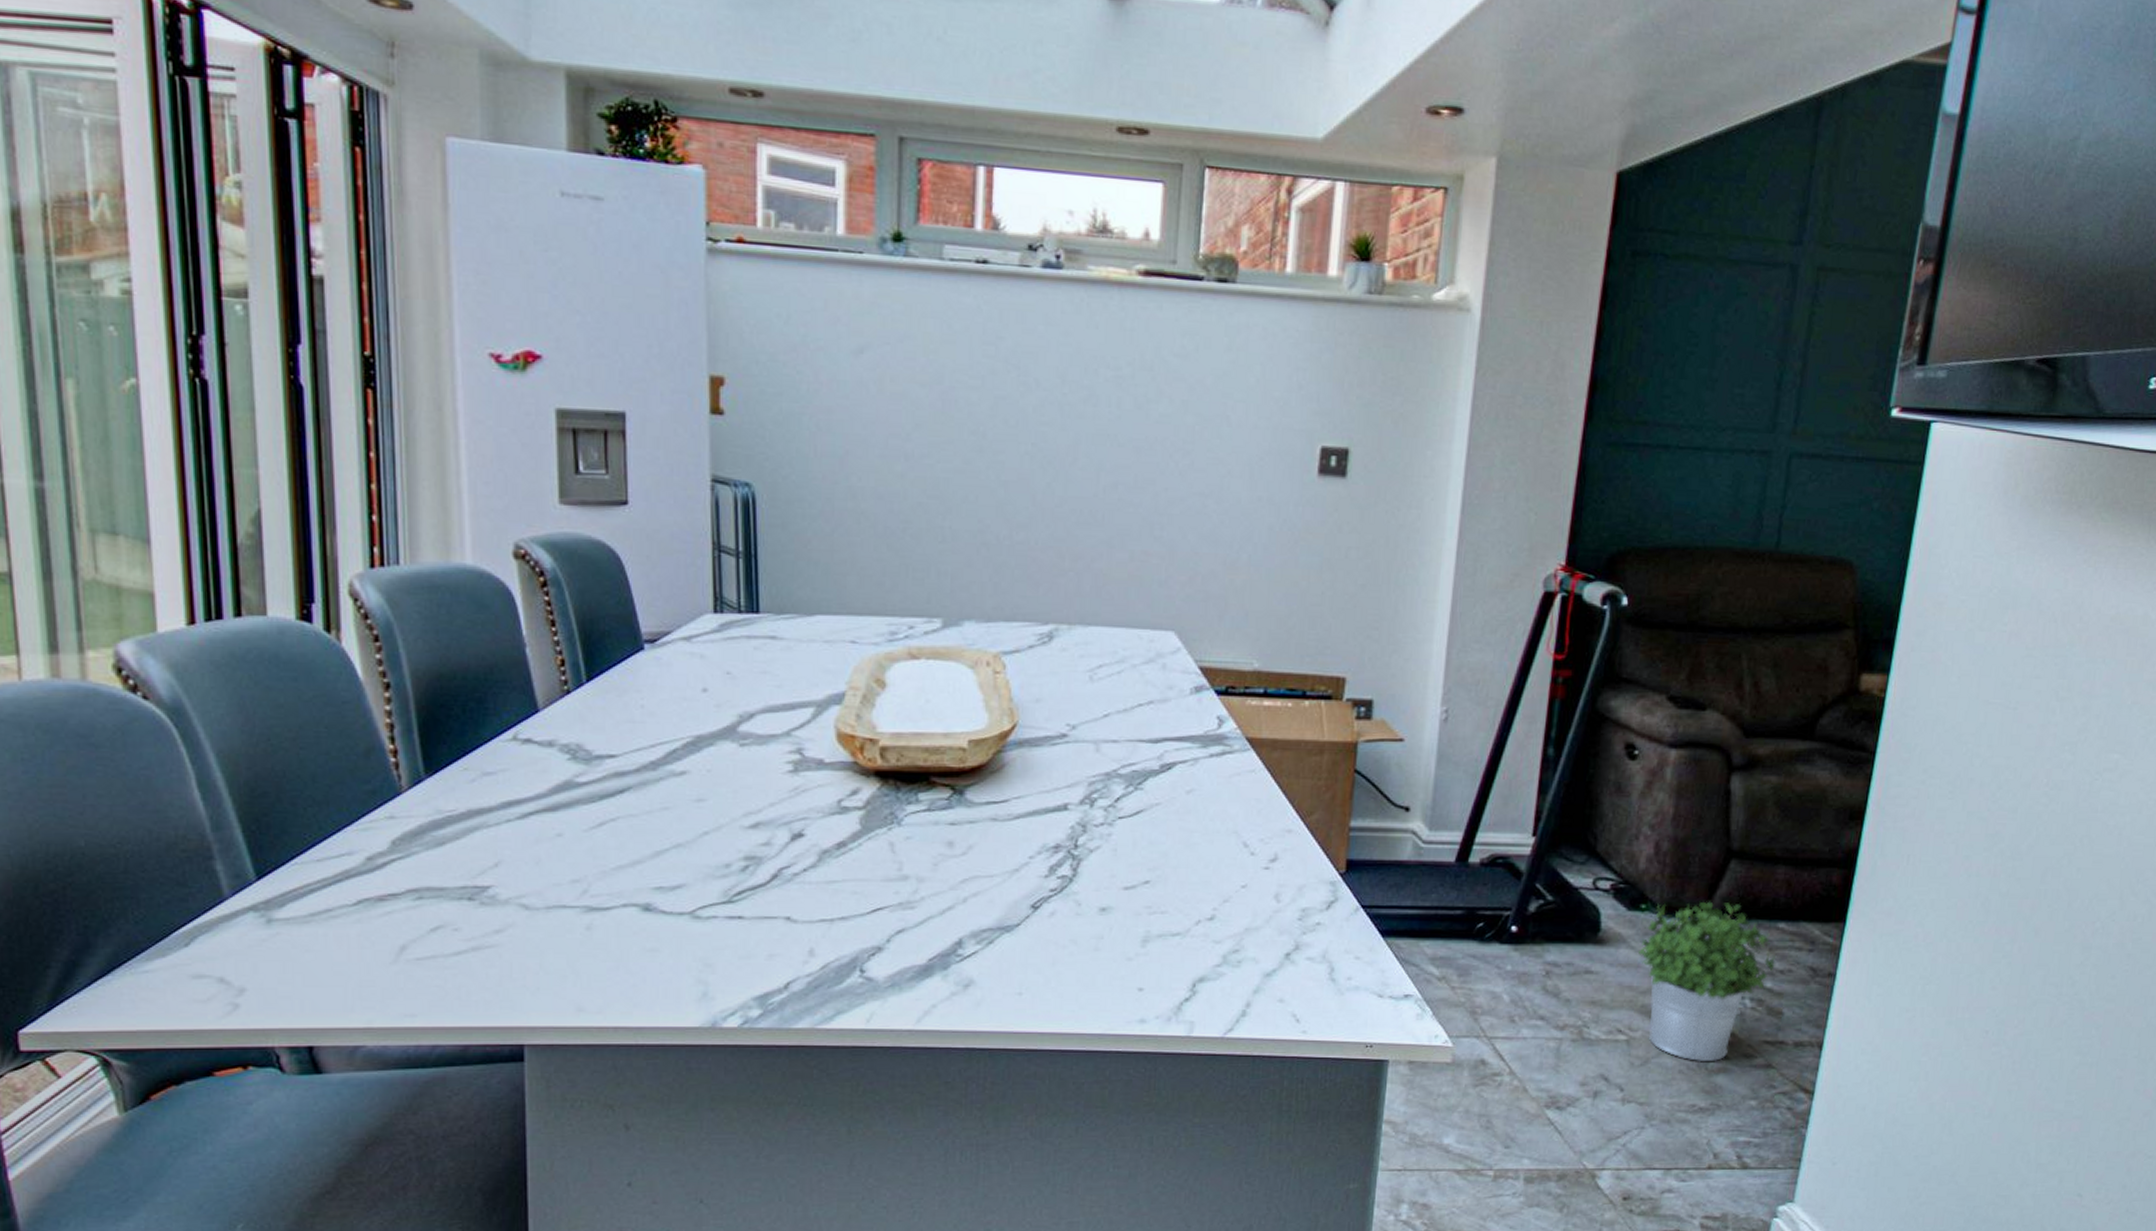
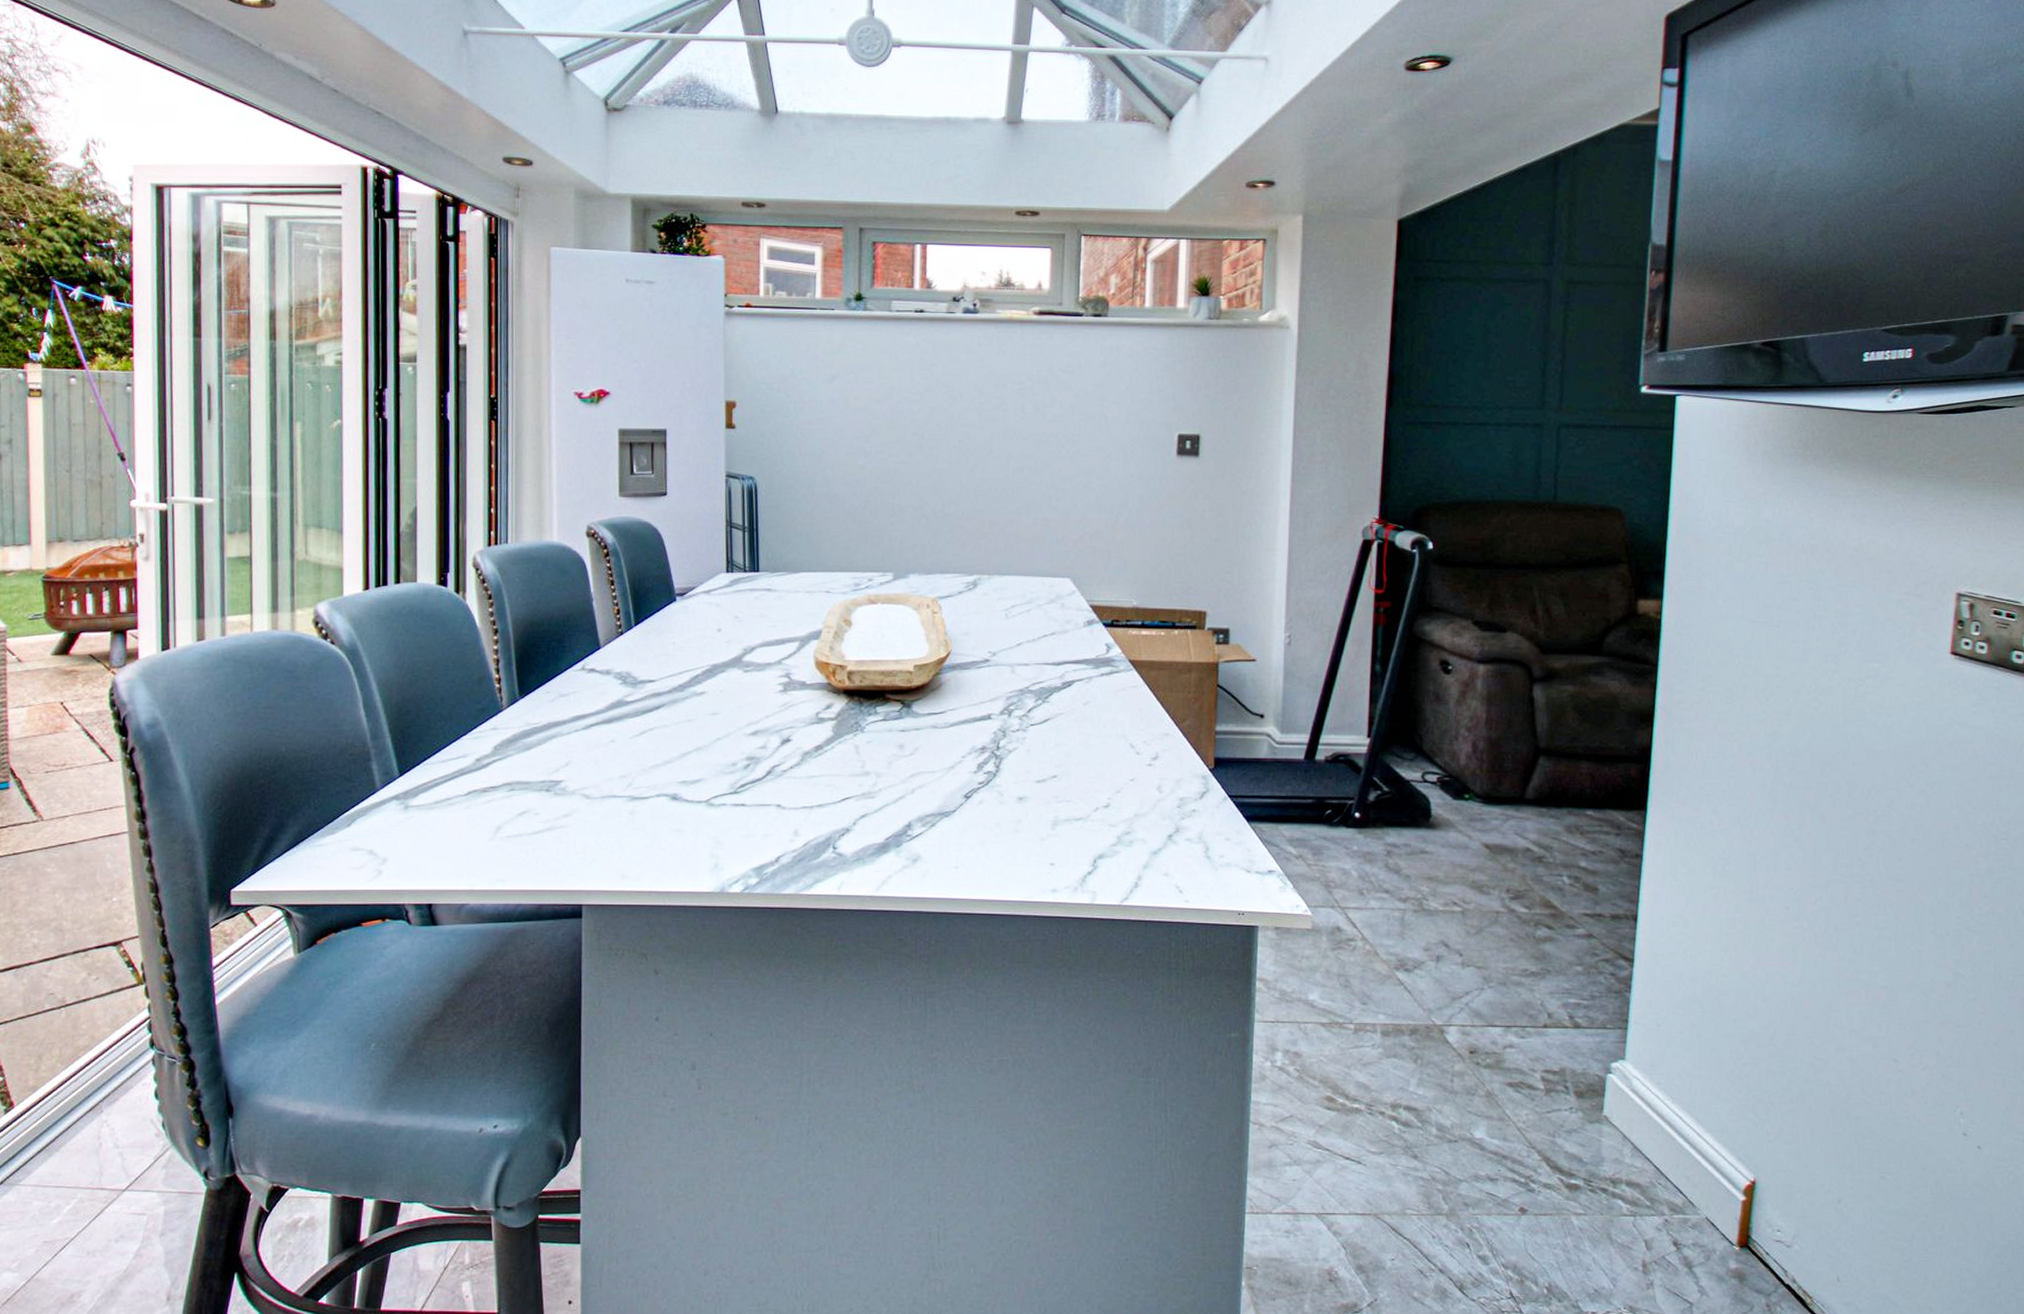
potted plant: present [1637,901,1776,1062] -> none [1465,792,1588,932]

